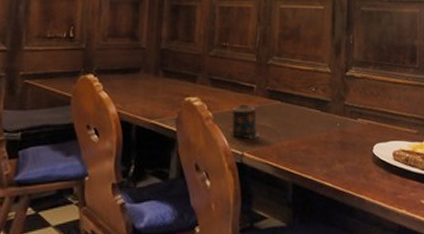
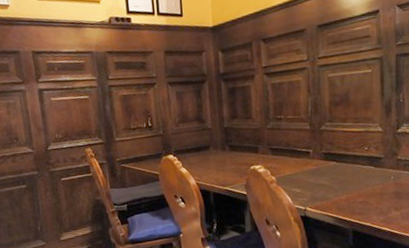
candle: present [232,104,259,139] -> none [292,167,319,196]

